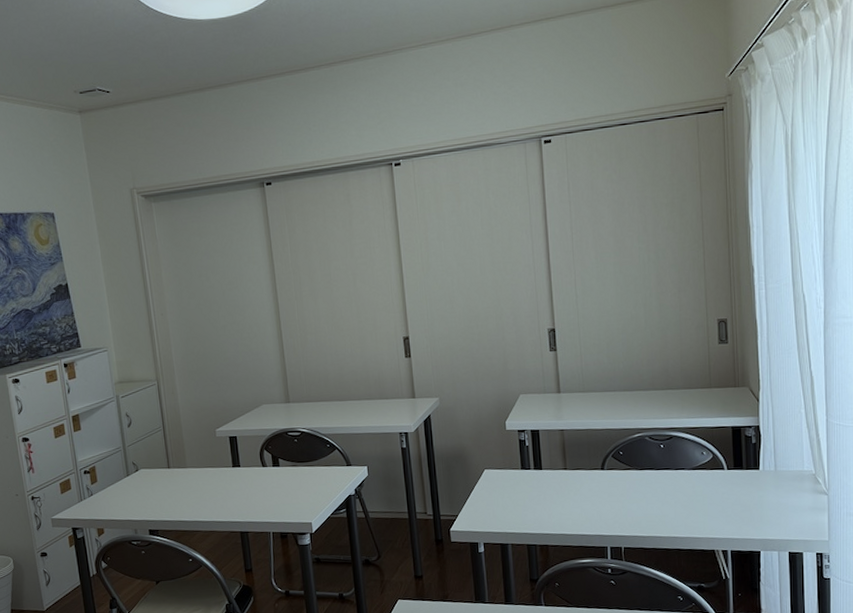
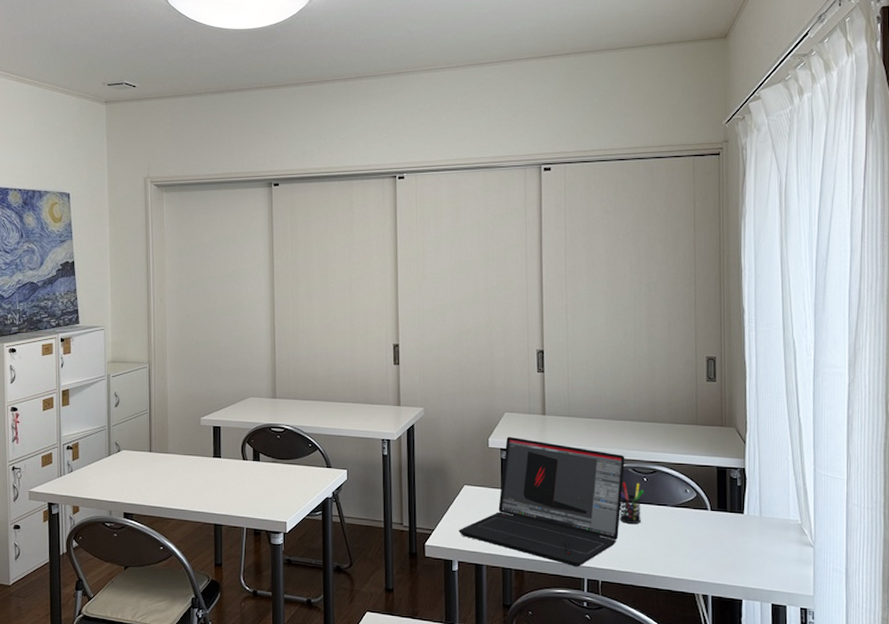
laptop: none [482,417,642,537] -> present [459,436,625,567]
pen holder: none [638,450,661,490] -> present [619,482,644,524]

